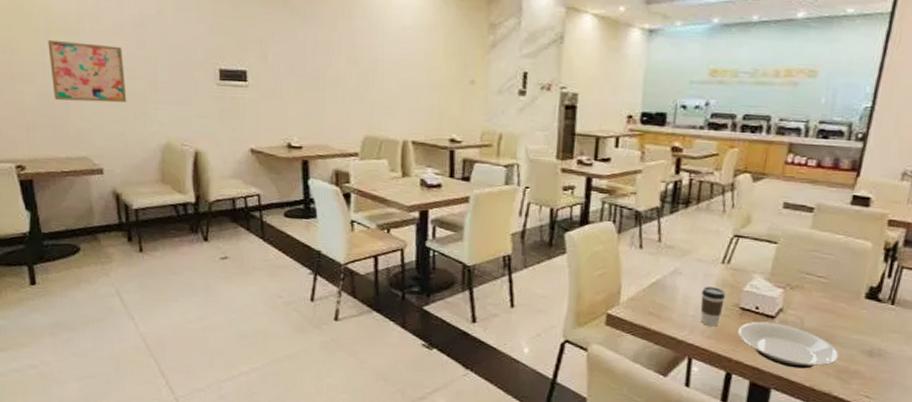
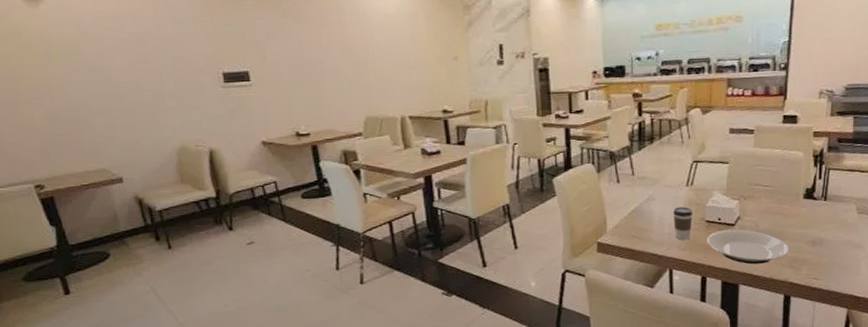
wall art: present [48,39,127,103] -> none [50,62,137,119]

